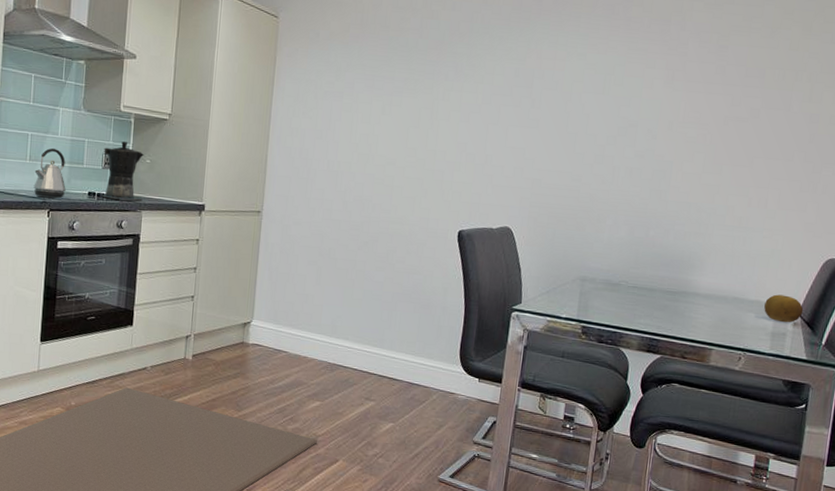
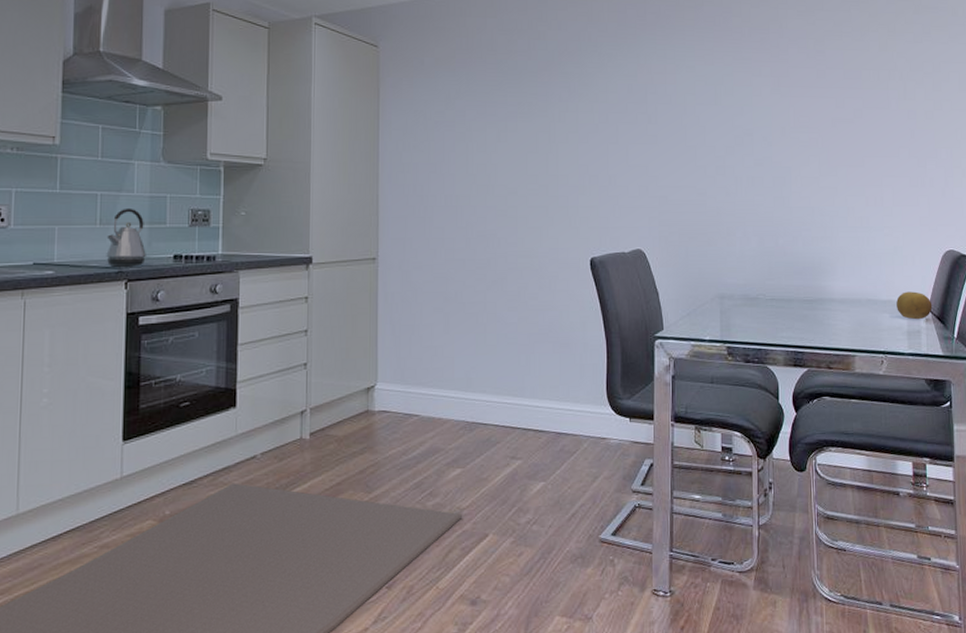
coffee maker: present [98,141,145,202] -> none [186,194,239,262]

